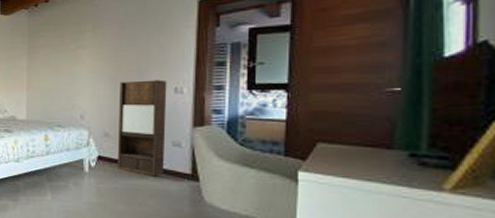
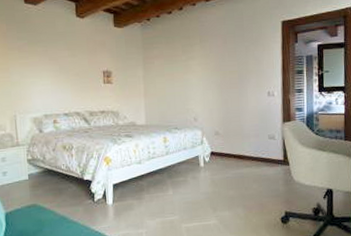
shelving unit: present [117,80,167,177] -> none [225,85,264,165]

